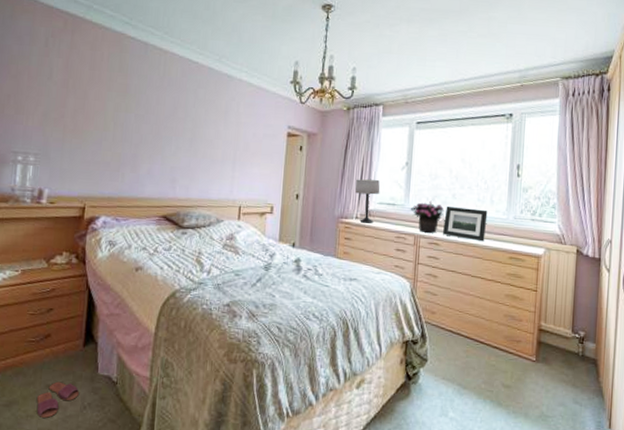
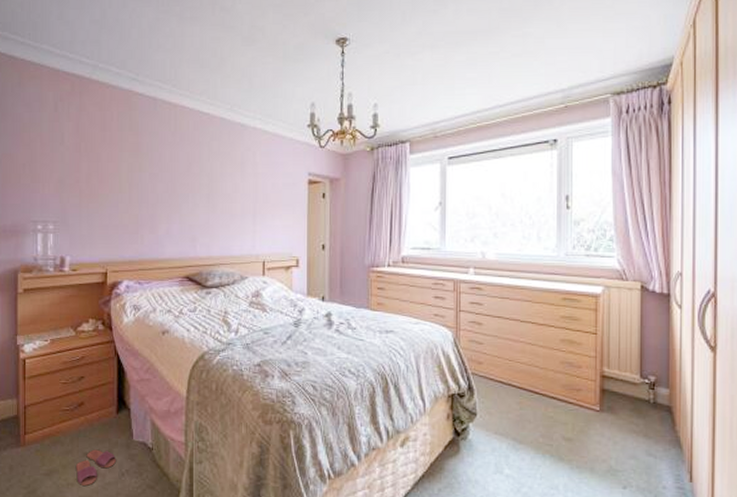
table lamp: present [355,178,380,223] -> none [386,222,413,271]
potted flower: present [410,200,445,233] -> none [447,242,486,277]
picture frame: present [443,206,488,242] -> none [486,246,535,283]

